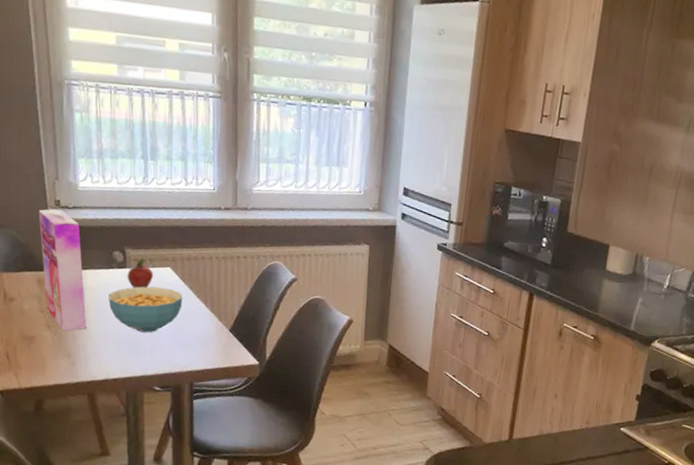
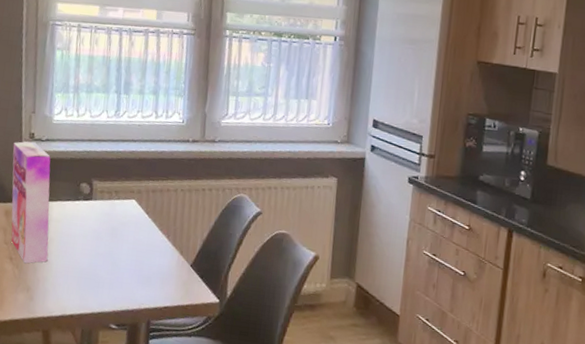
cereal bowl: present [108,286,183,333] -> none [72,219,146,267]
fruit: present [127,258,154,289] -> none [92,190,119,221]

